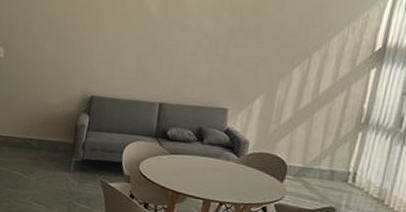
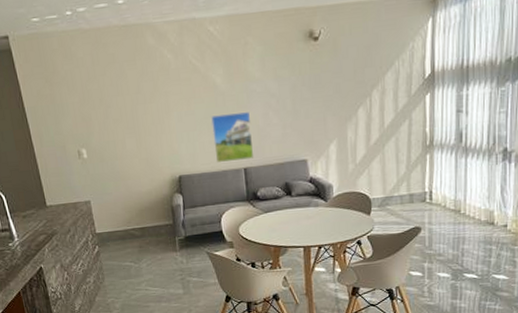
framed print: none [132,42,178,95] -> present [211,112,254,164]

